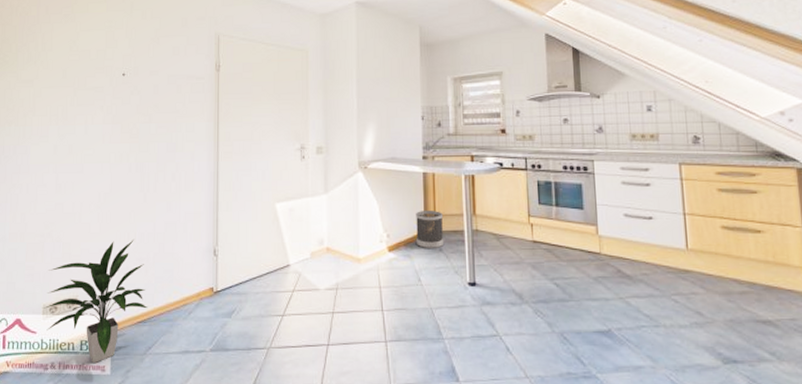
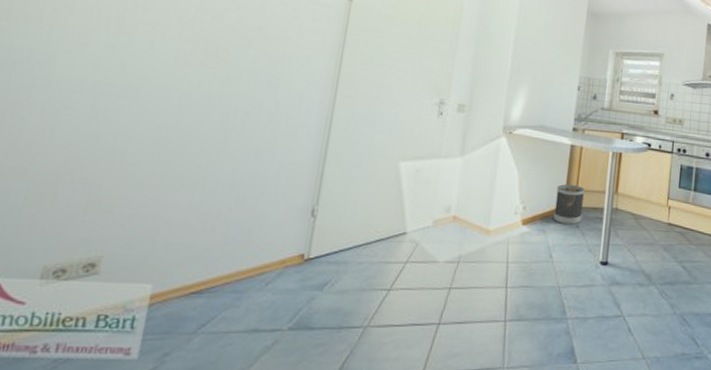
indoor plant: present [43,240,148,364] -> none [42,189,211,345]

